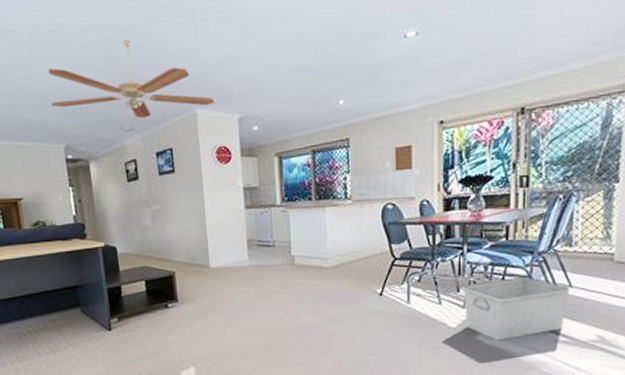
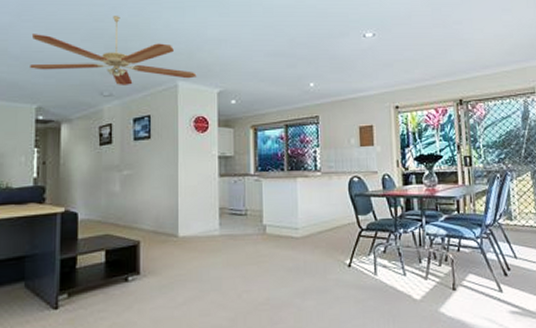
storage bin: present [464,276,569,340] -> none [425,247,515,312]

